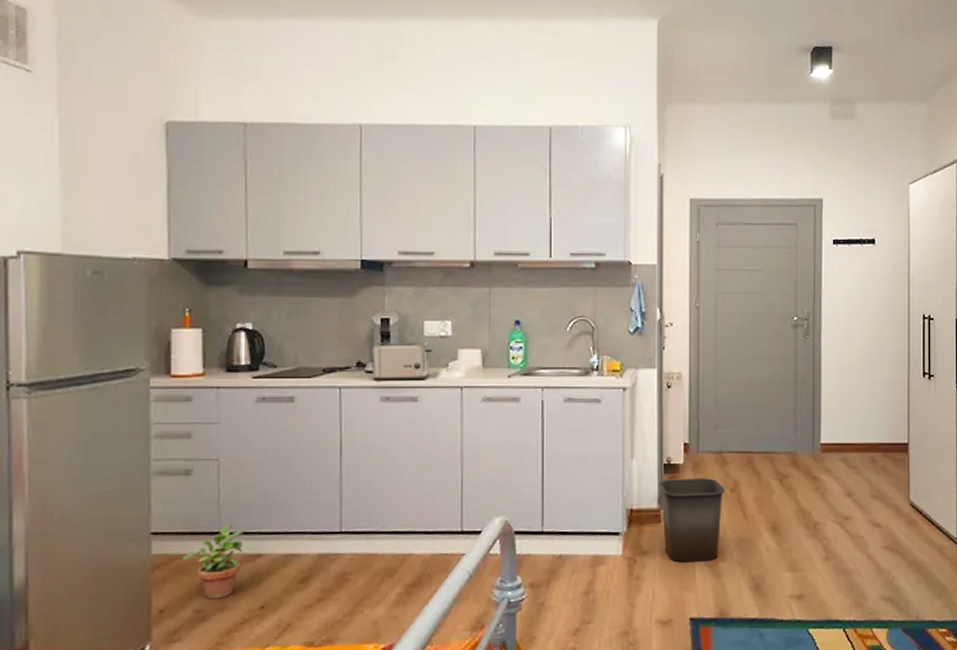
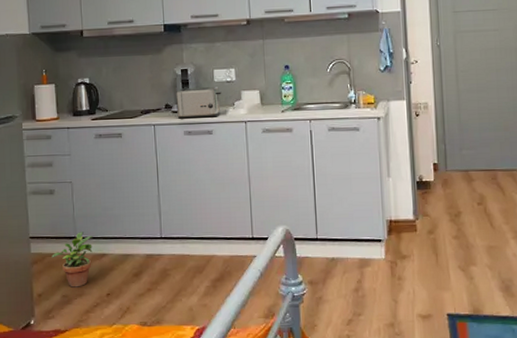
waste bin: present [658,478,725,563] -> none [412,193,473,266]

